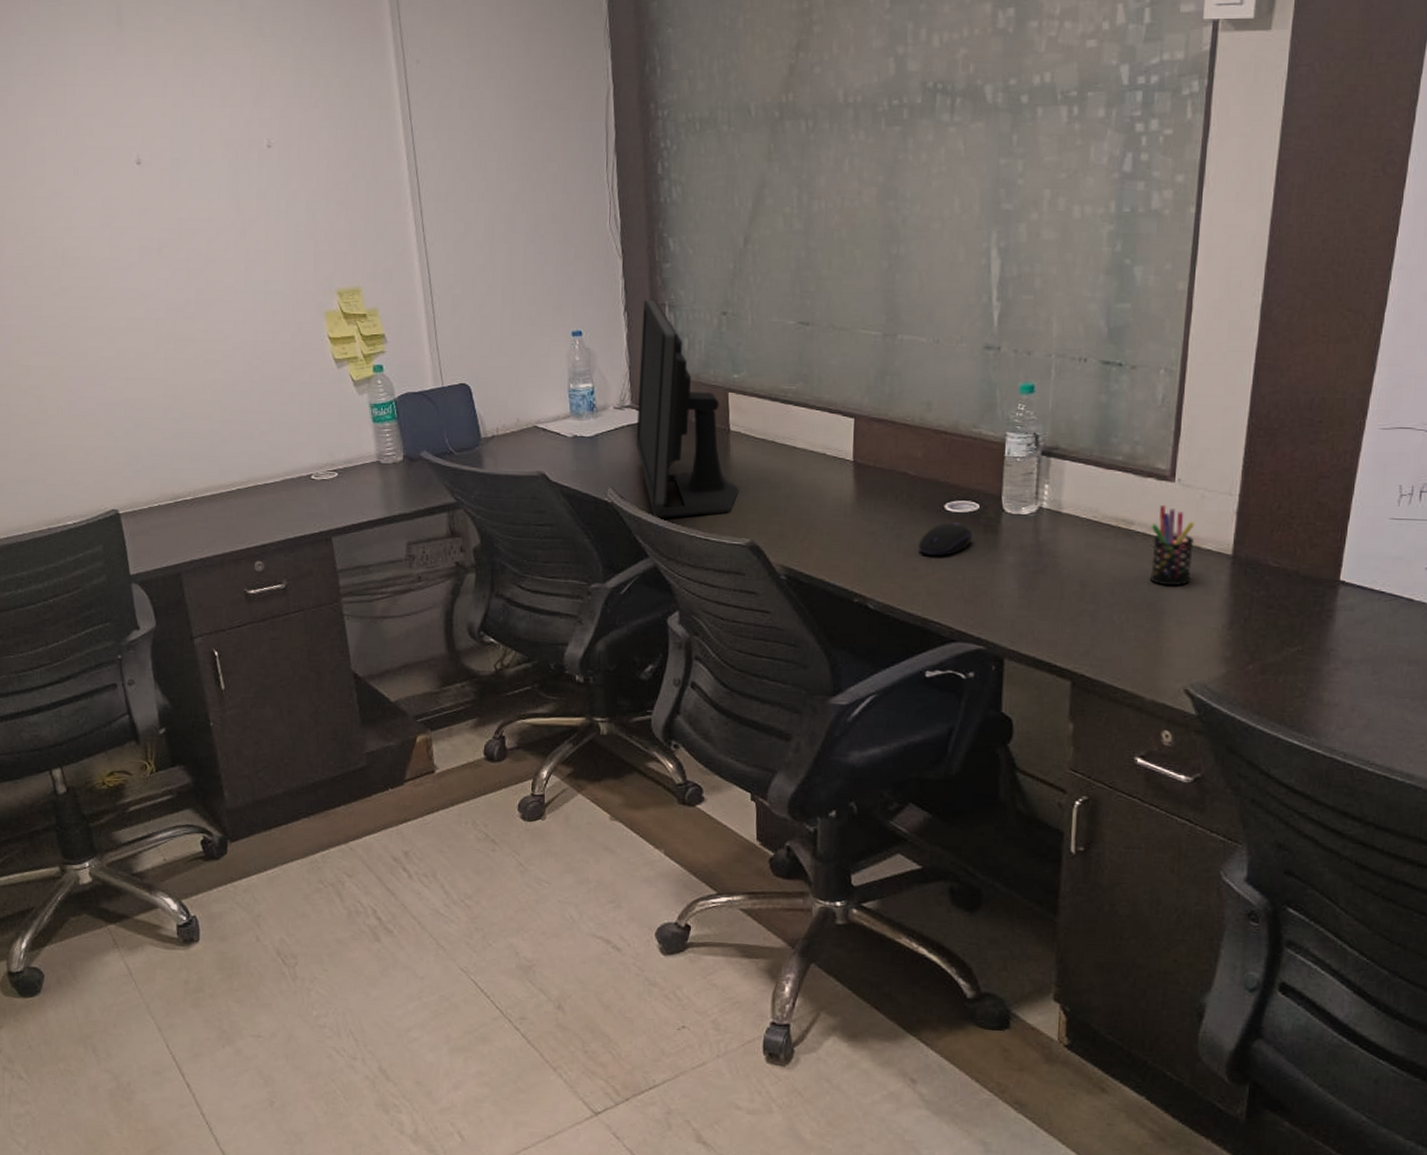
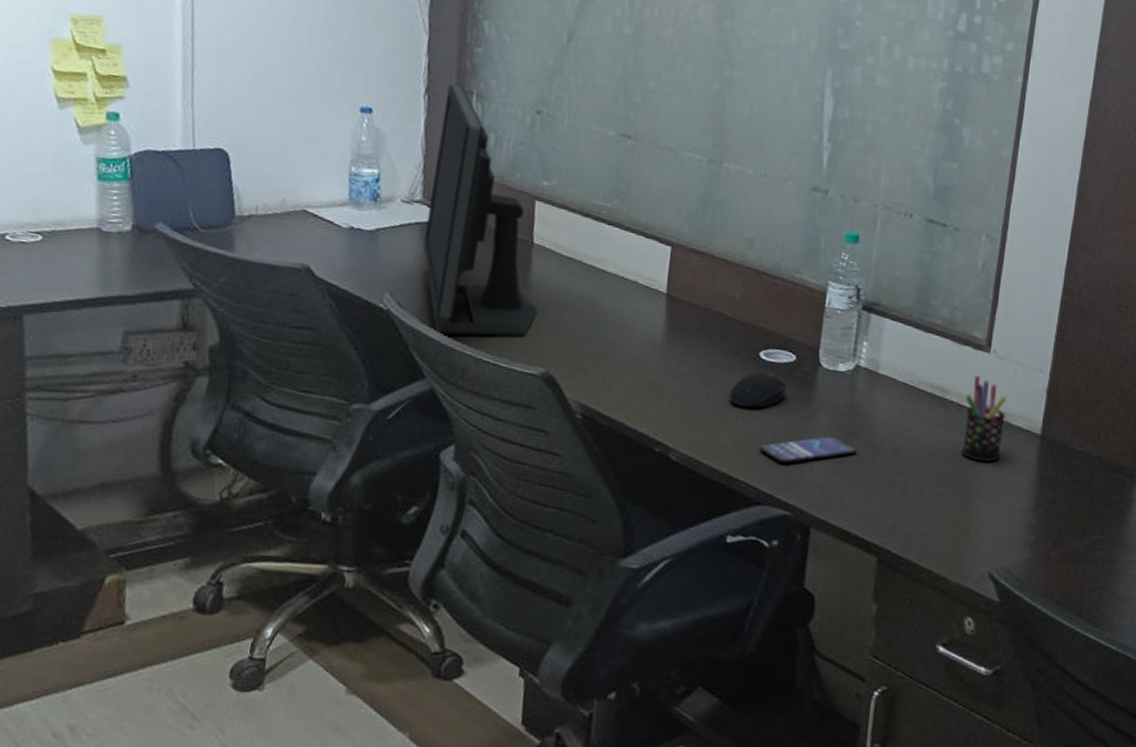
smartphone: none [950,574,1045,604] -> present [759,436,857,464]

